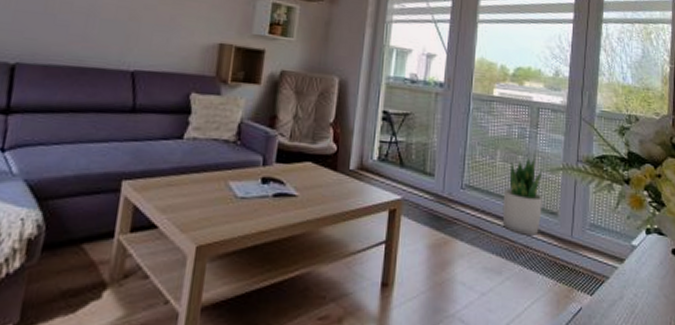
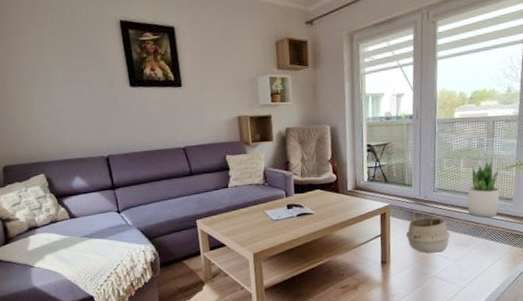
woven basket: none [419,211,478,279] -> present [405,210,450,253]

